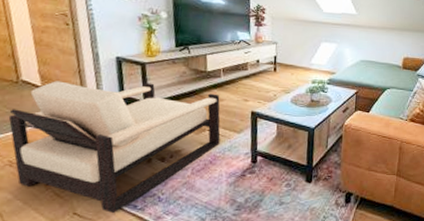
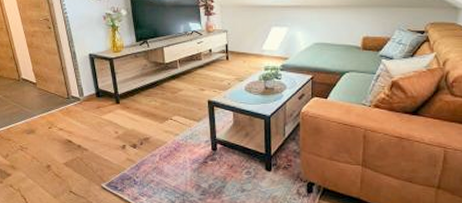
armchair: present [8,81,221,214] -> none [16,76,182,193]

